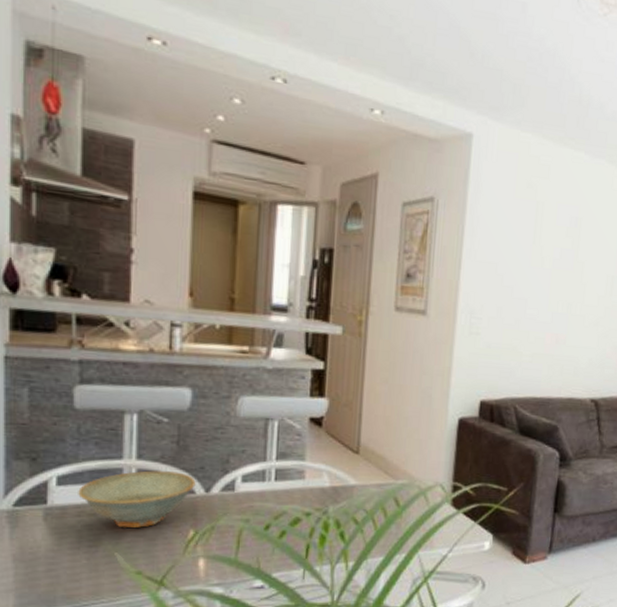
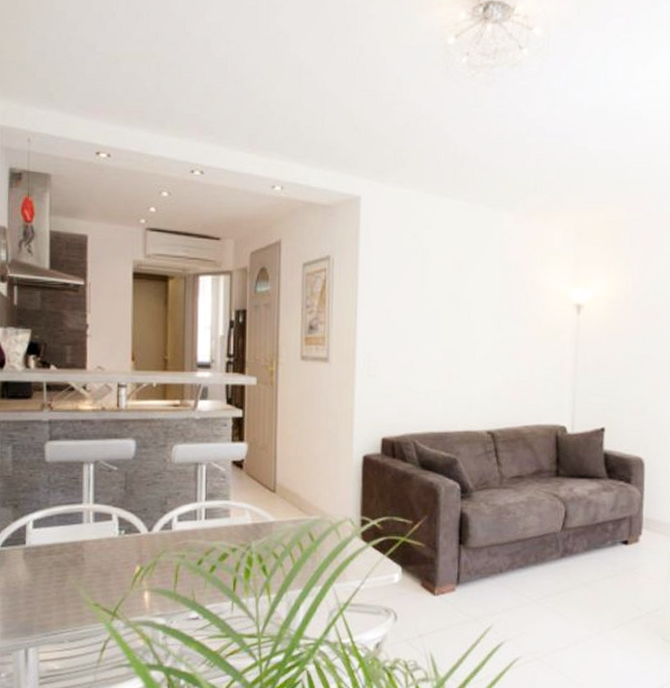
dish: present [78,470,196,528] -> none [49,513,140,564]

